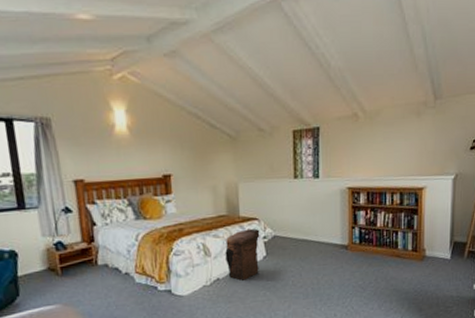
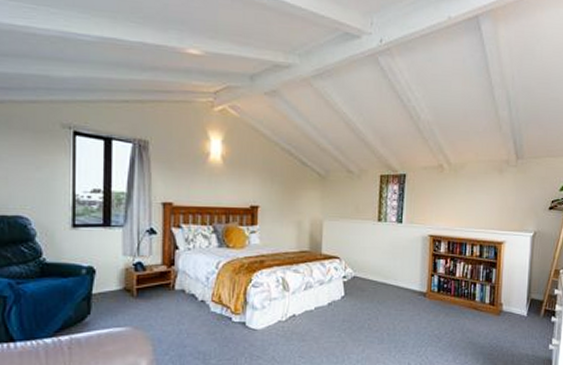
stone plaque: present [225,228,260,281] -> none [303,267,340,319]

